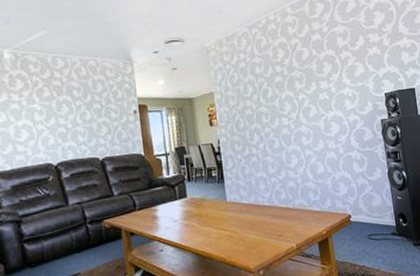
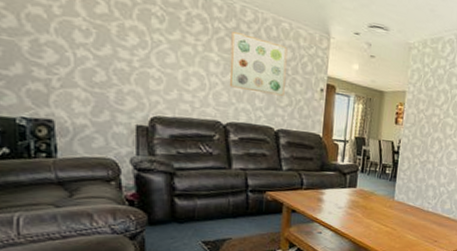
wall art: none [48,80,103,130] -> present [229,32,288,96]

